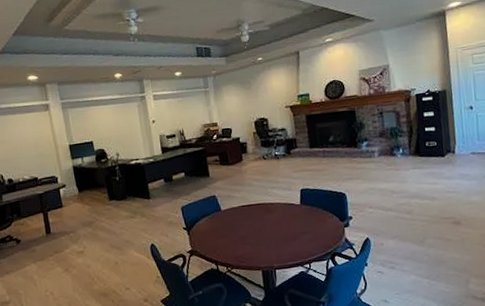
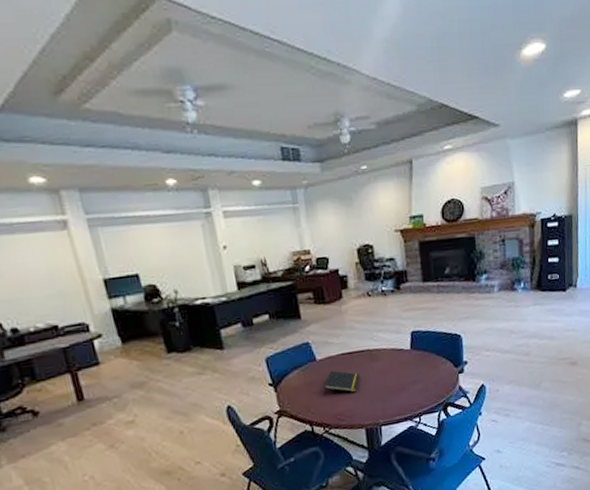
notepad: none [227,219,257,239] -> present [324,370,360,395]

